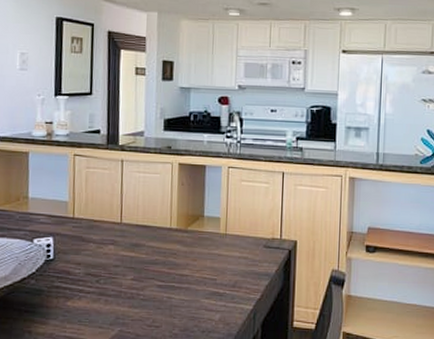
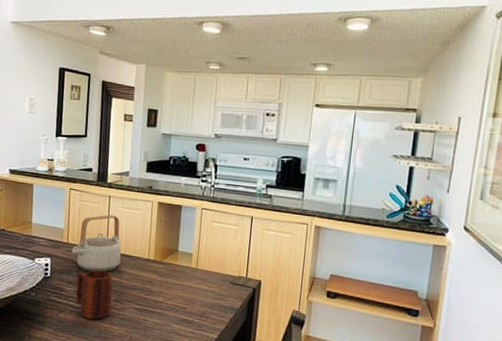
teapot: none [79,181,139,248] -> present [72,214,121,272]
mug: none [86,246,130,305] -> present [76,270,113,320]

